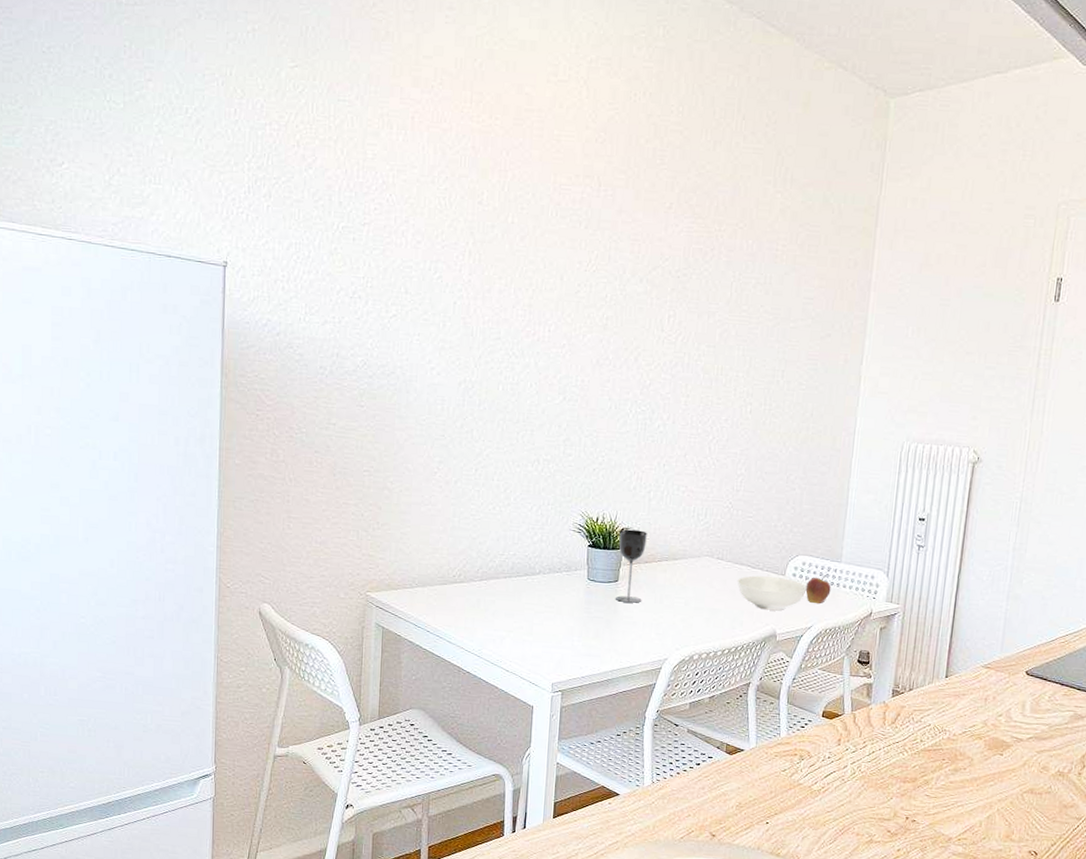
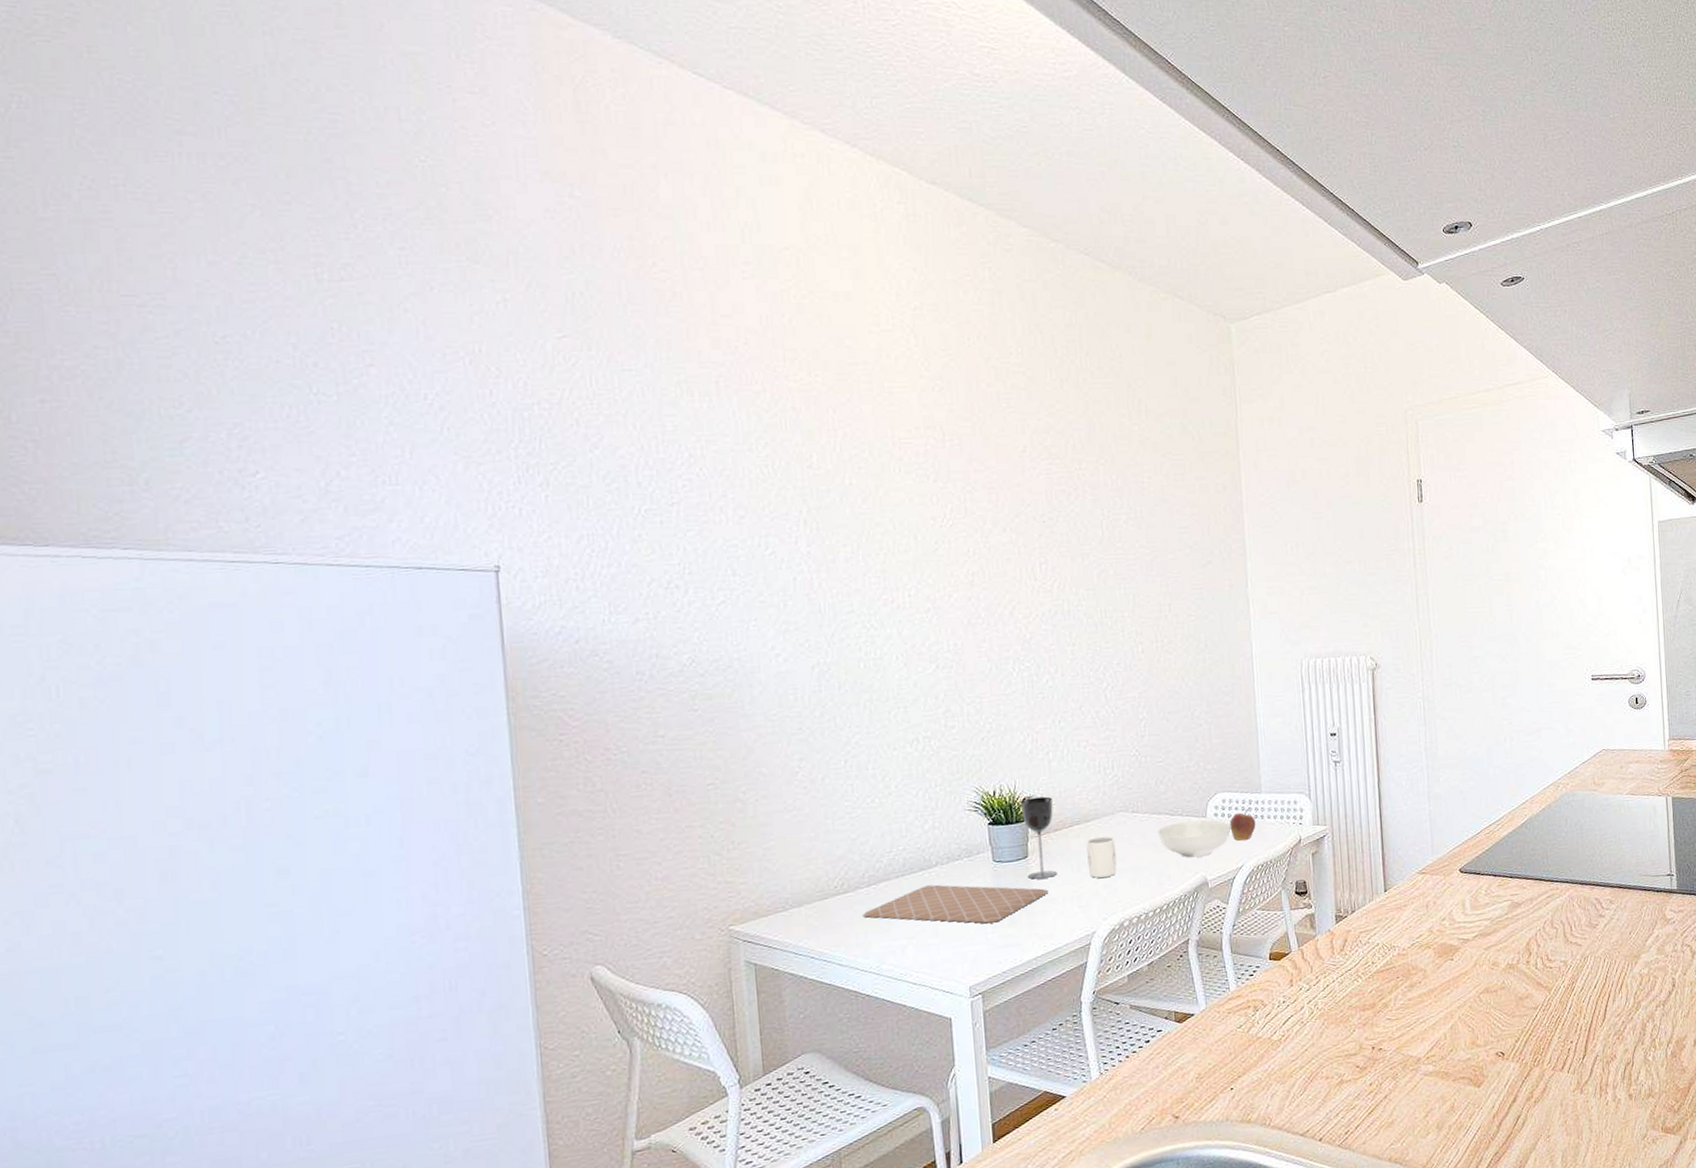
placemat: none [473,589,631,633] -> present [863,885,1048,924]
mug: none [669,575,698,613] -> present [1086,836,1117,879]

